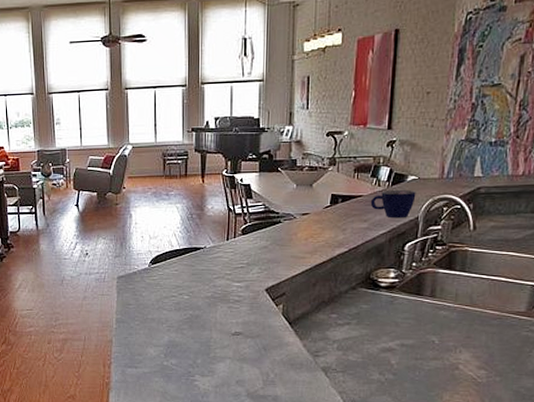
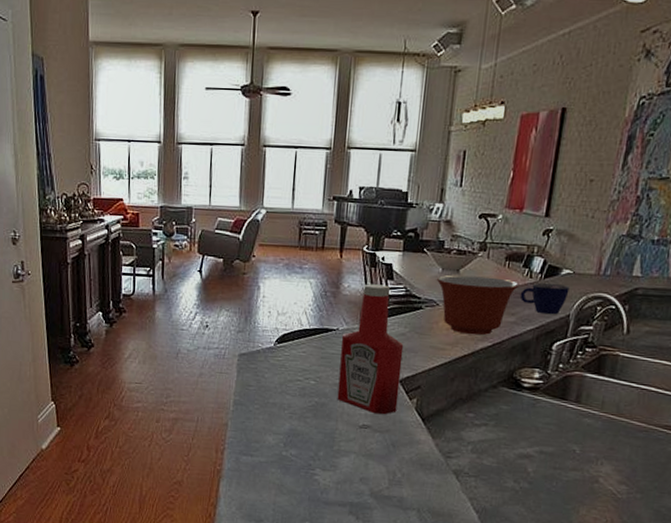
ketchup bottle: none [209,204,267,322] -> present [337,284,404,415]
mixing bowl: none [291,189,369,243] -> present [436,275,520,335]

